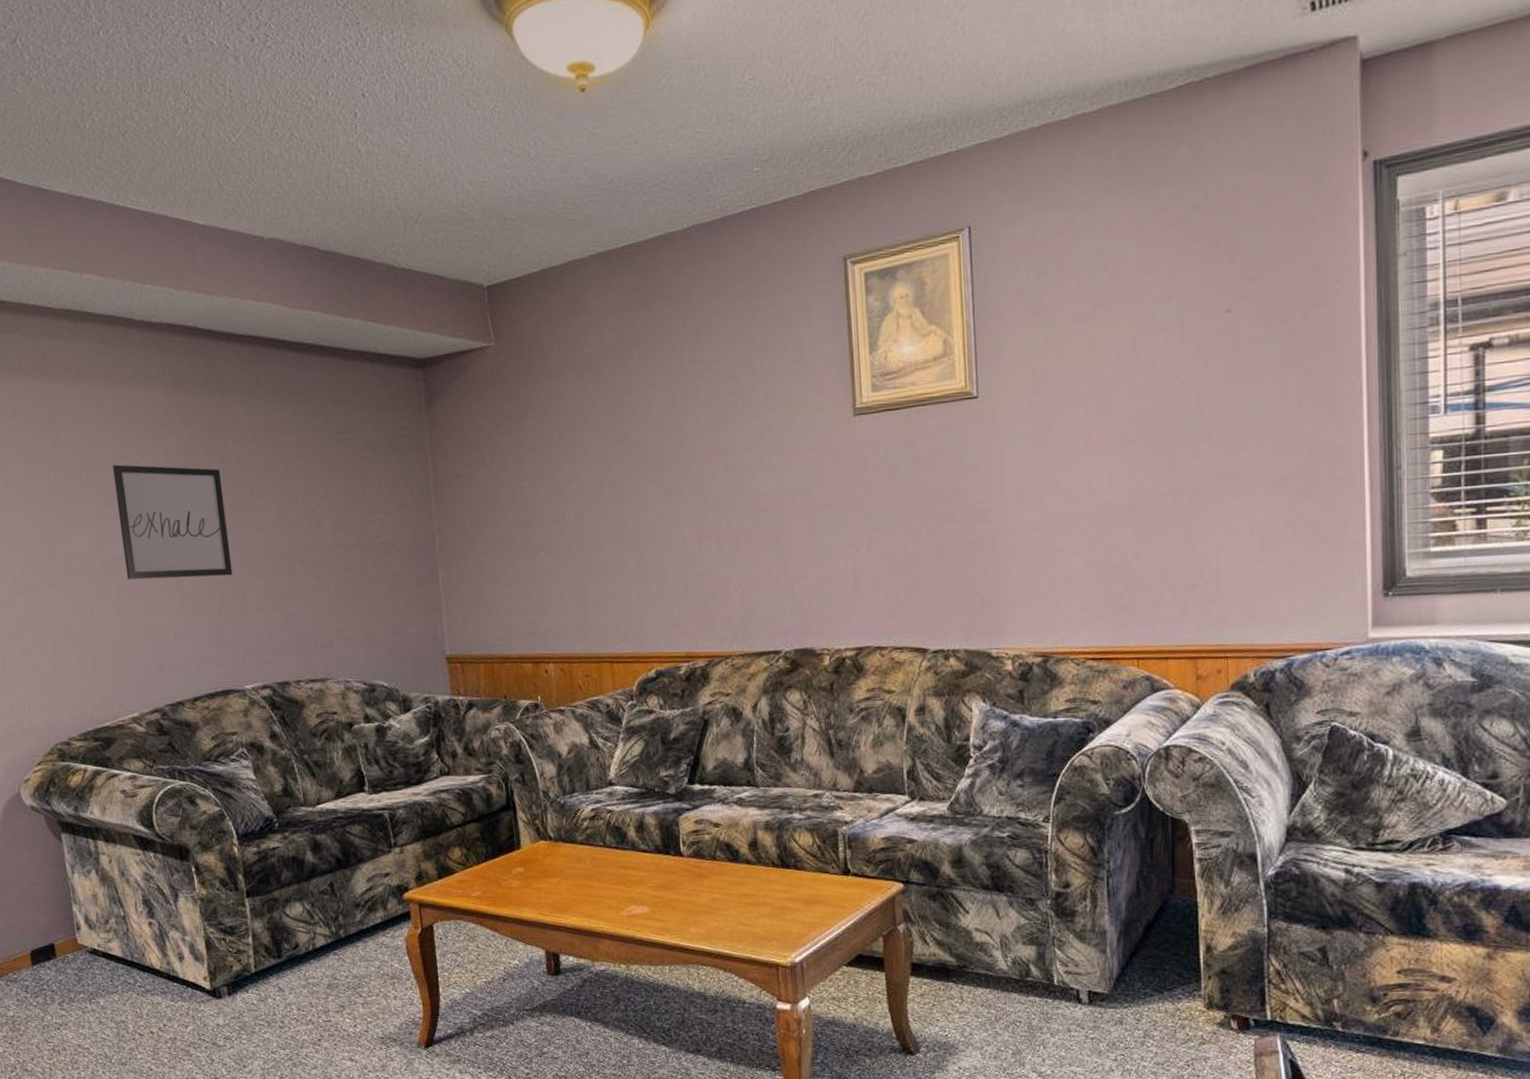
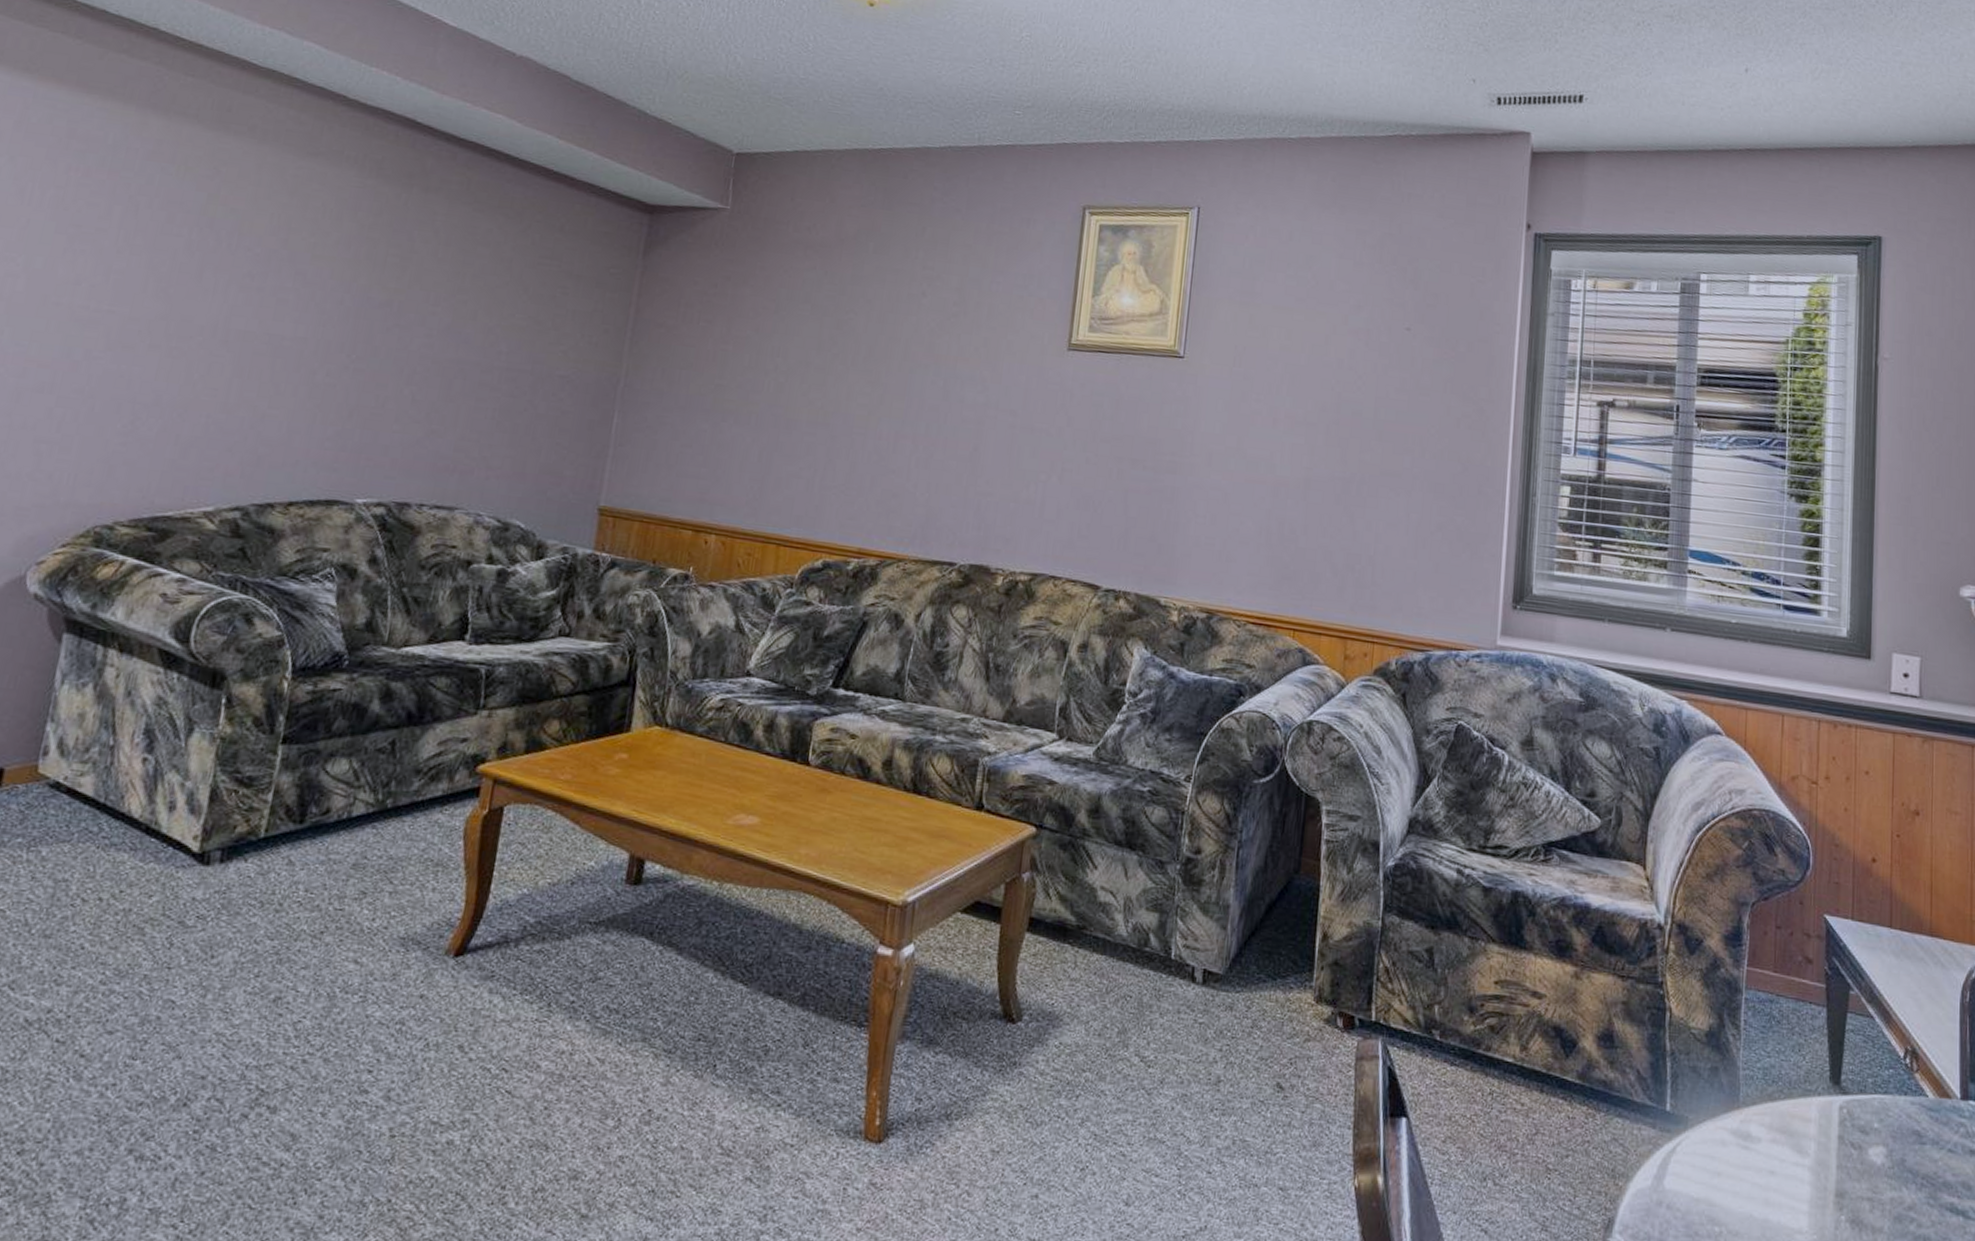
wall art: present [113,464,233,580] -> none [249,235,398,378]

